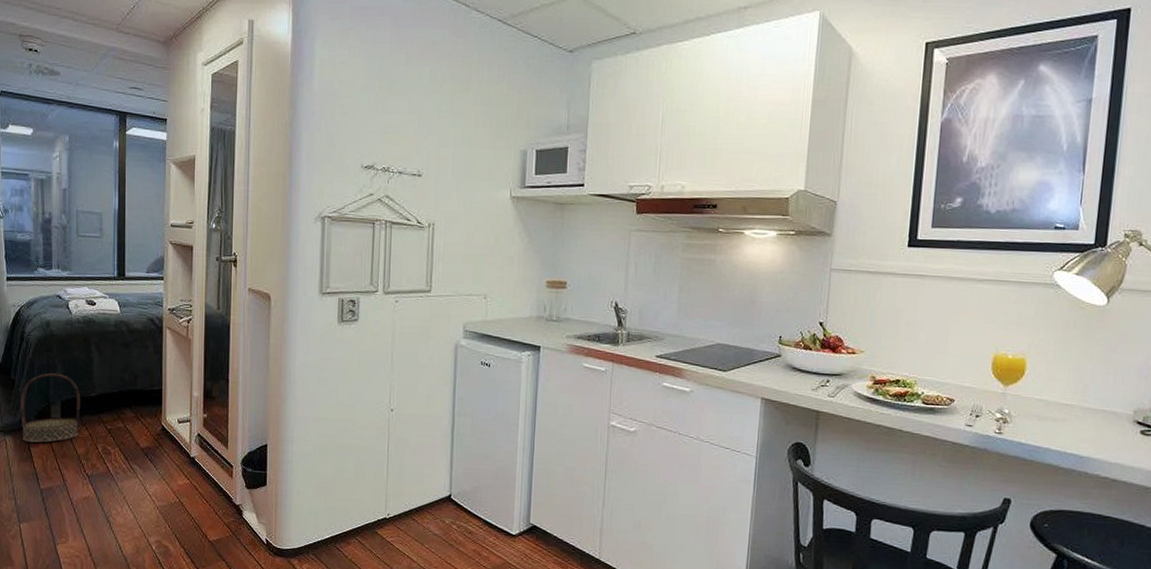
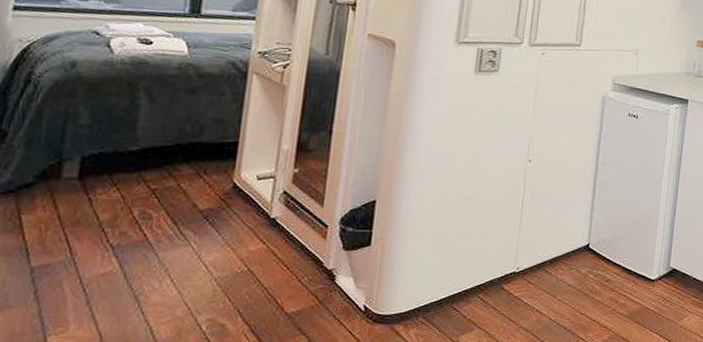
basket: present [21,373,81,443] -> none [8,122,114,209]

